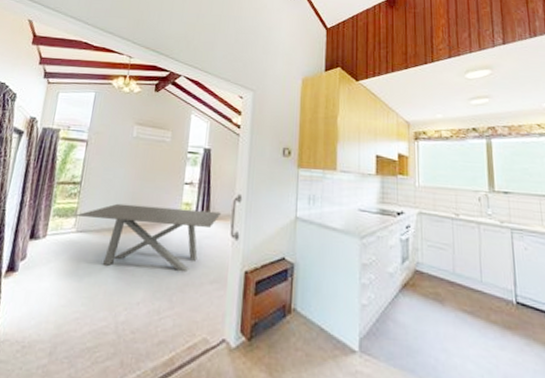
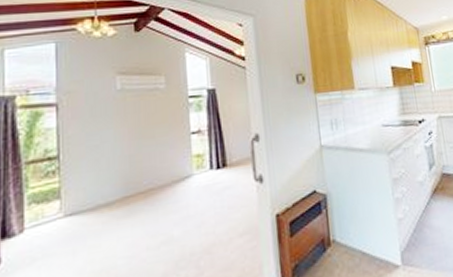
dining table: present [76,203,222,273] -> none [60,157,240,247]

